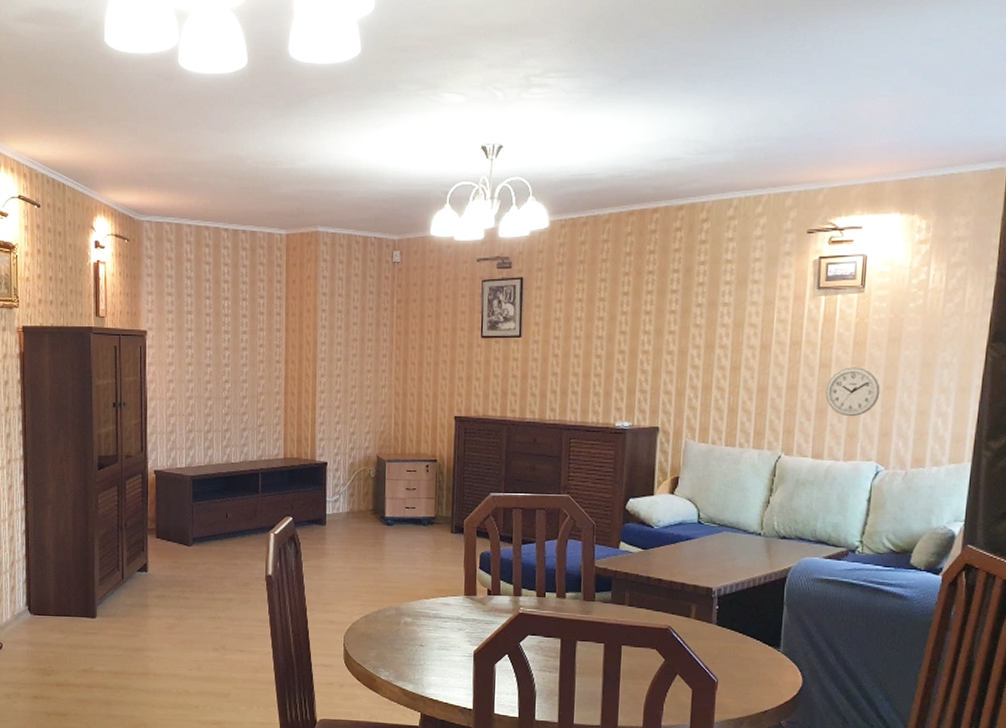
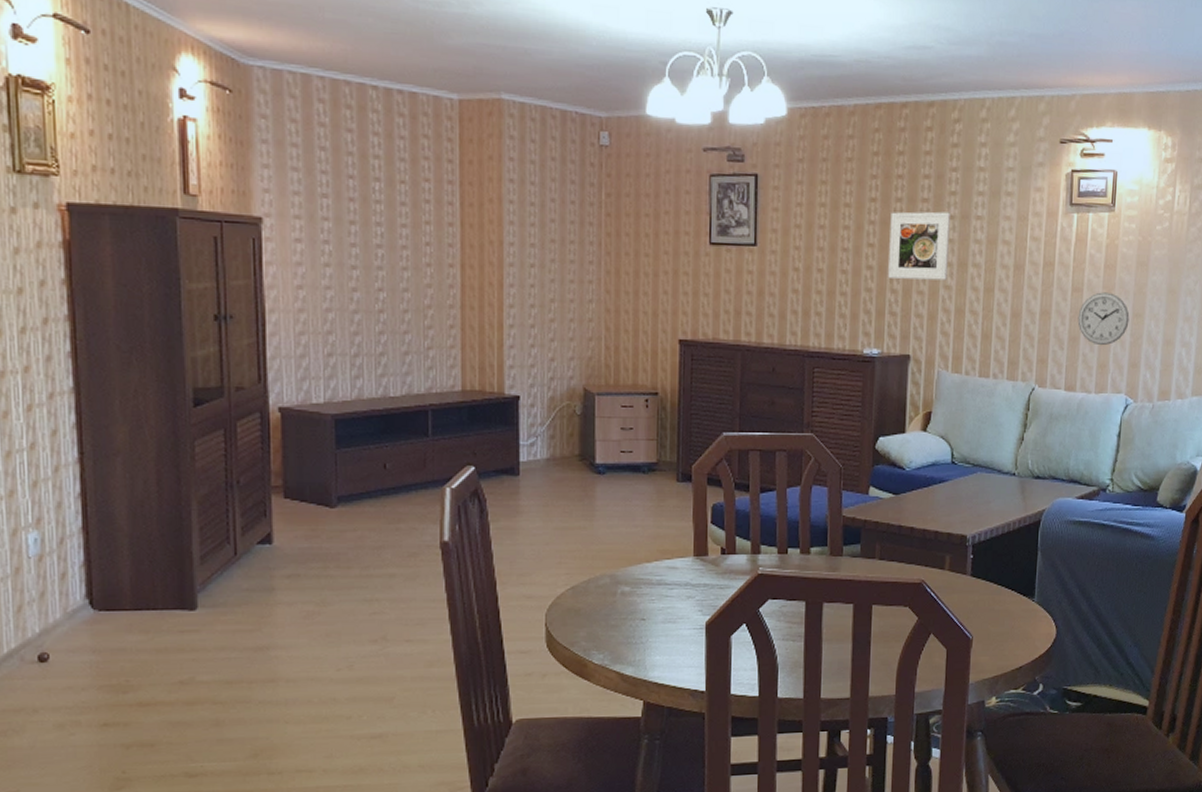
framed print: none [639,301,698,361] -> present [888,211,950,281]

